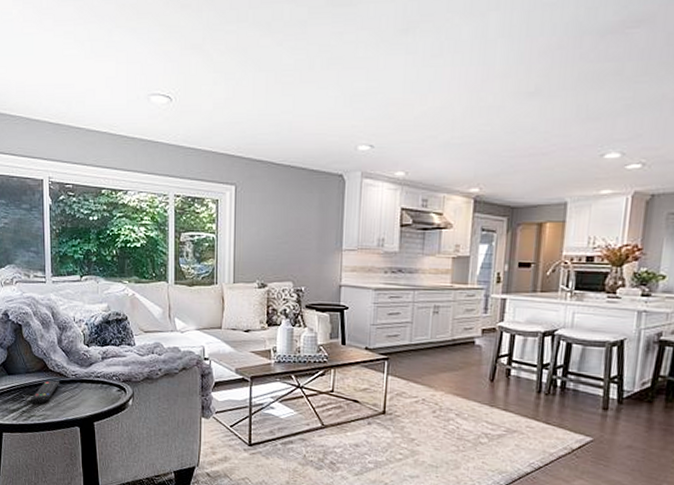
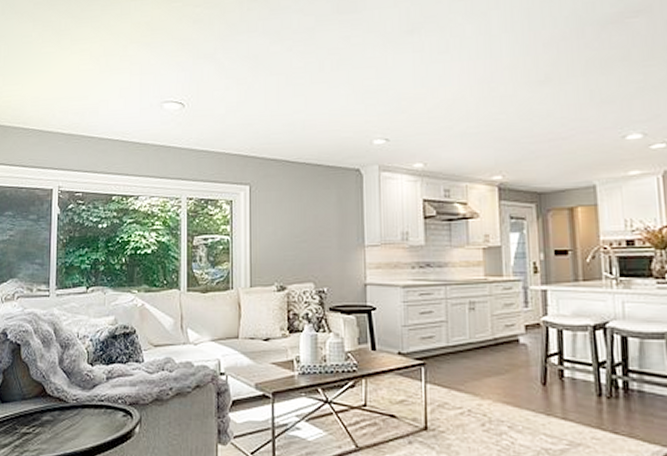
remote control: present [30,380,60,404] -> none [24,407,59,436]

